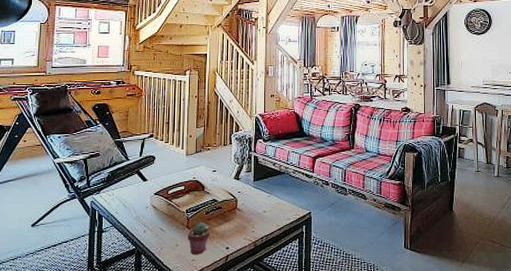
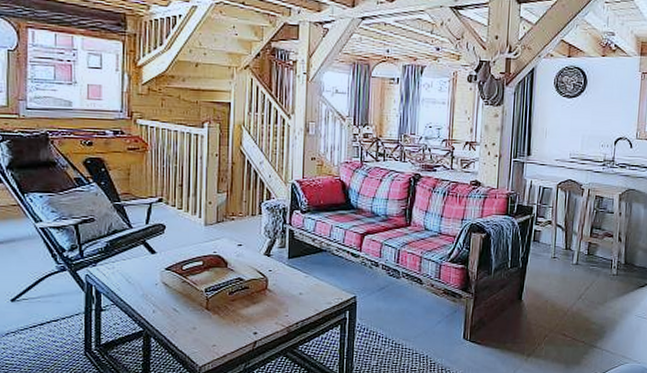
potted succulent: present [188,222,211,255] -> none [207,303,235,340]

